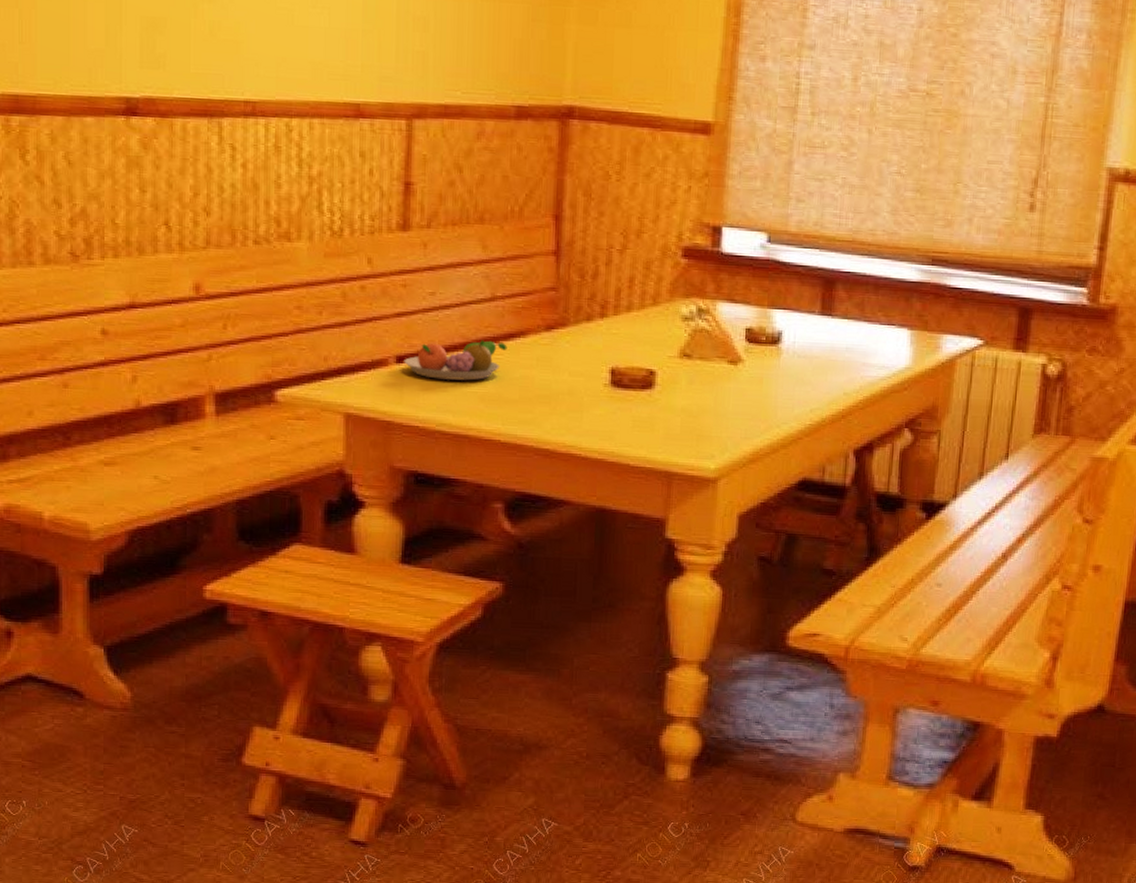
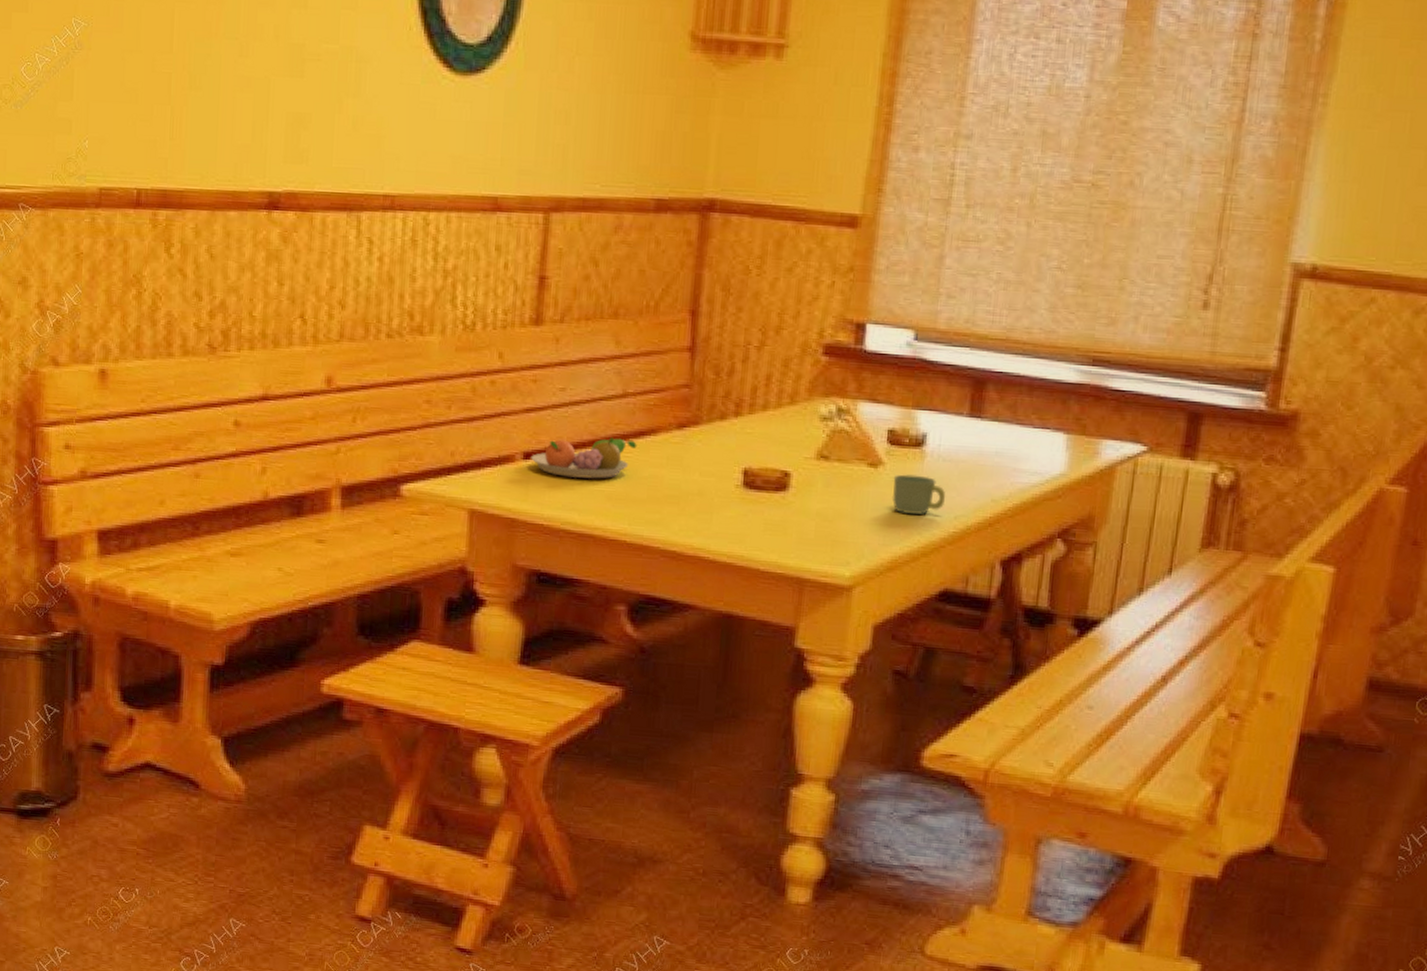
mug: none [751,370,802,409] -> present [891,474,946,515]

